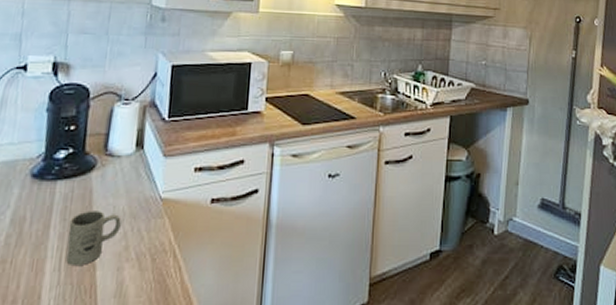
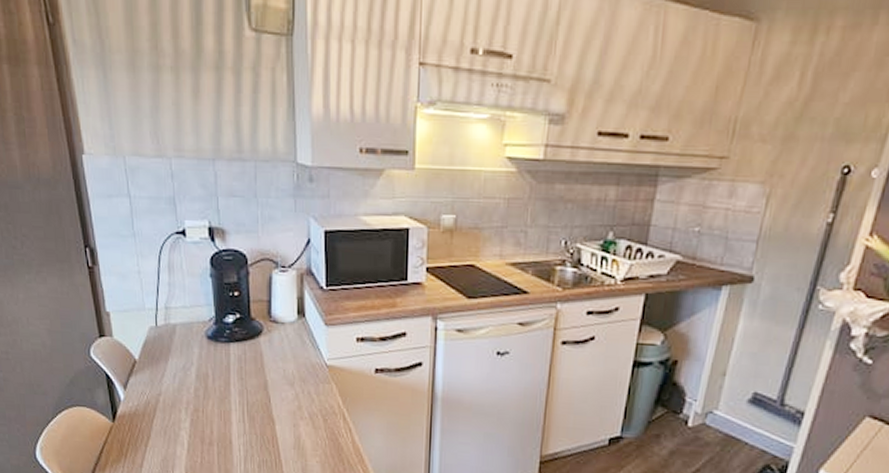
mug: present [66,211,121,265] -> none [246,372,292,419]

